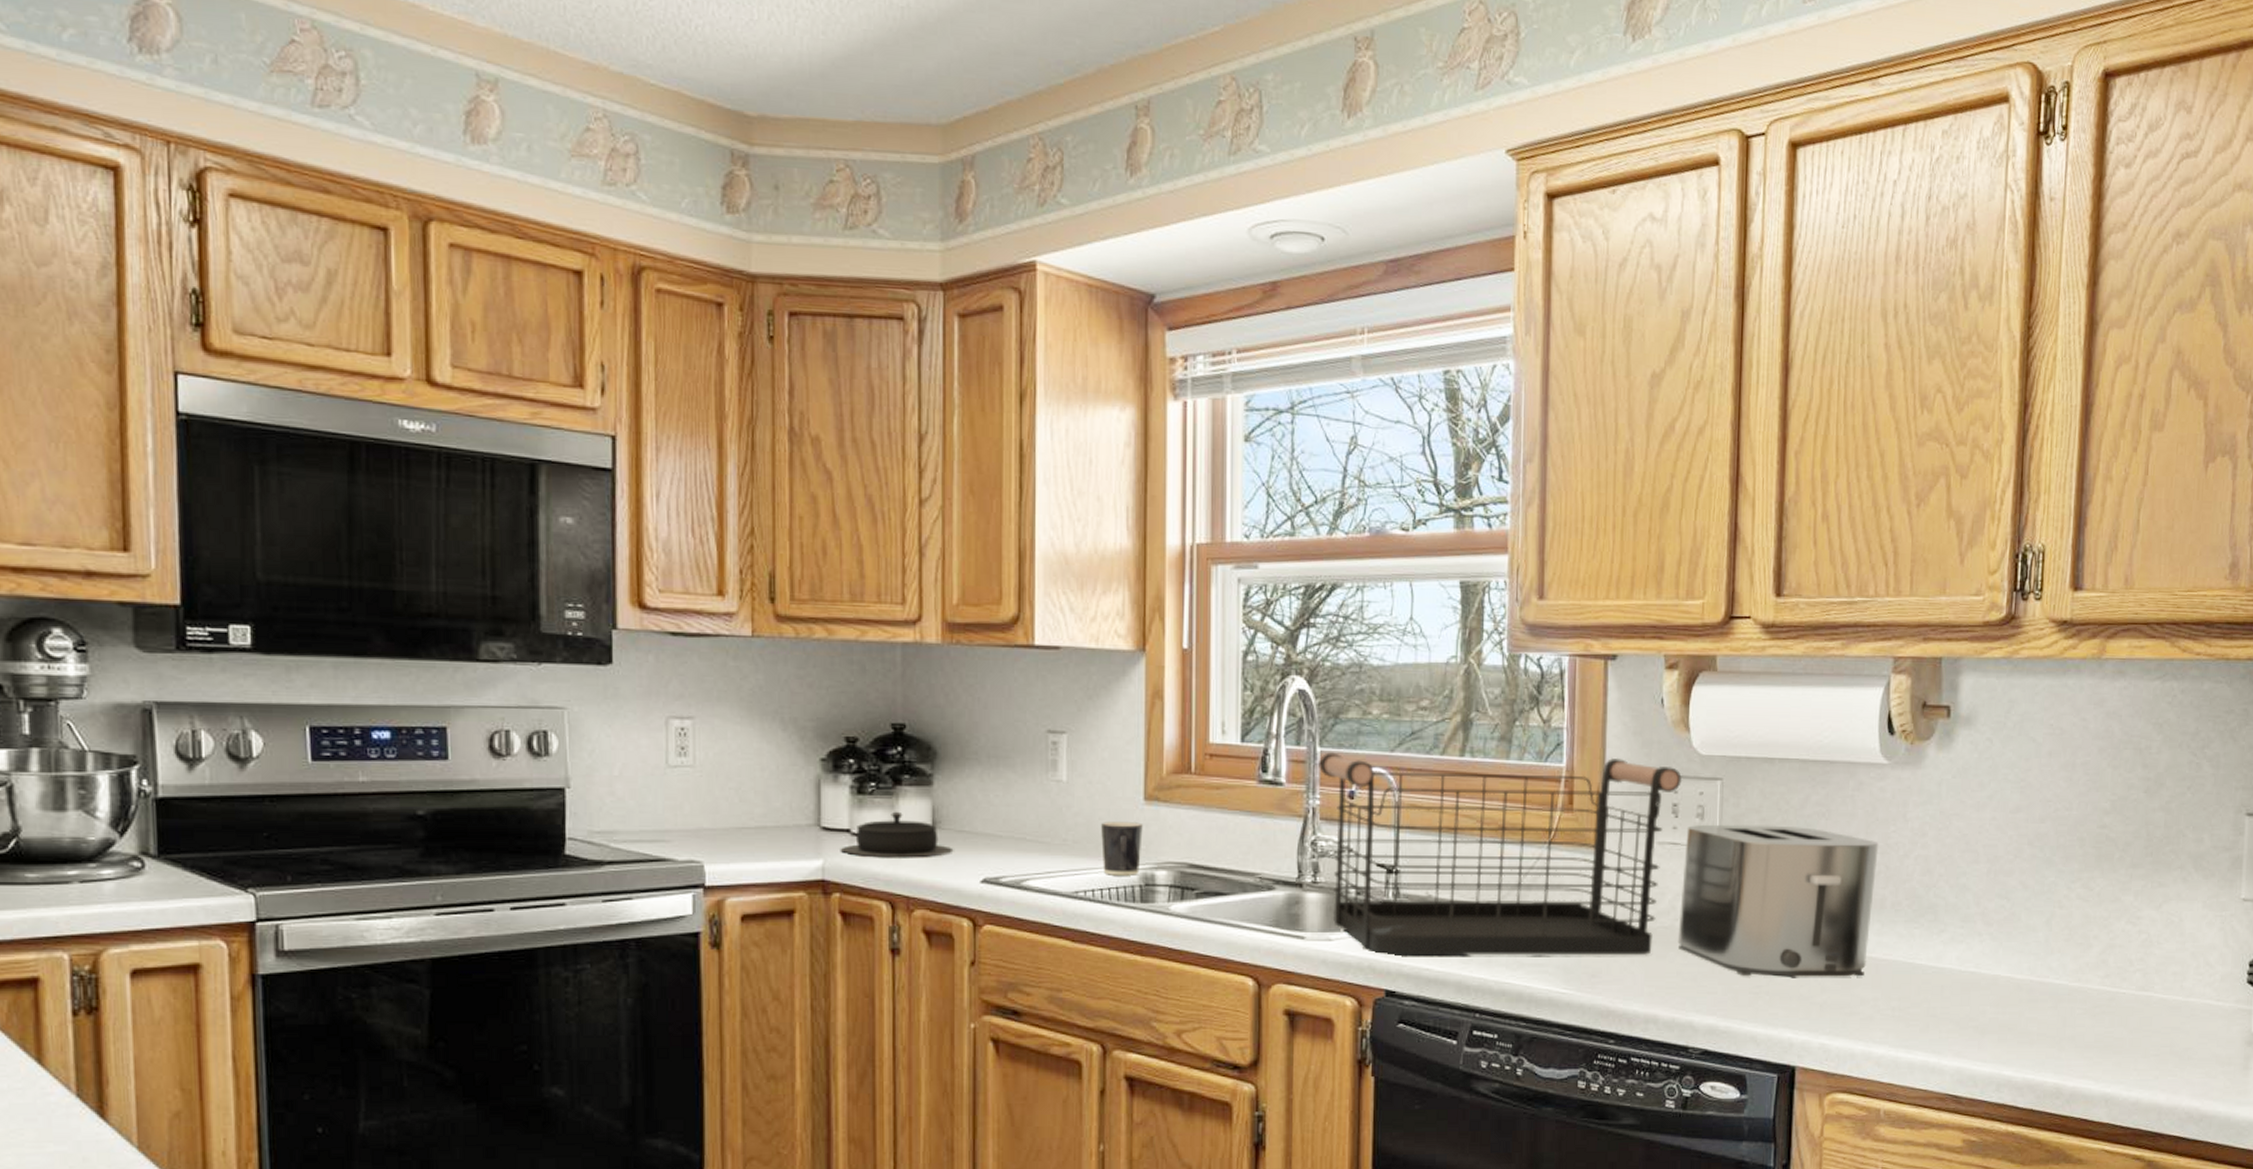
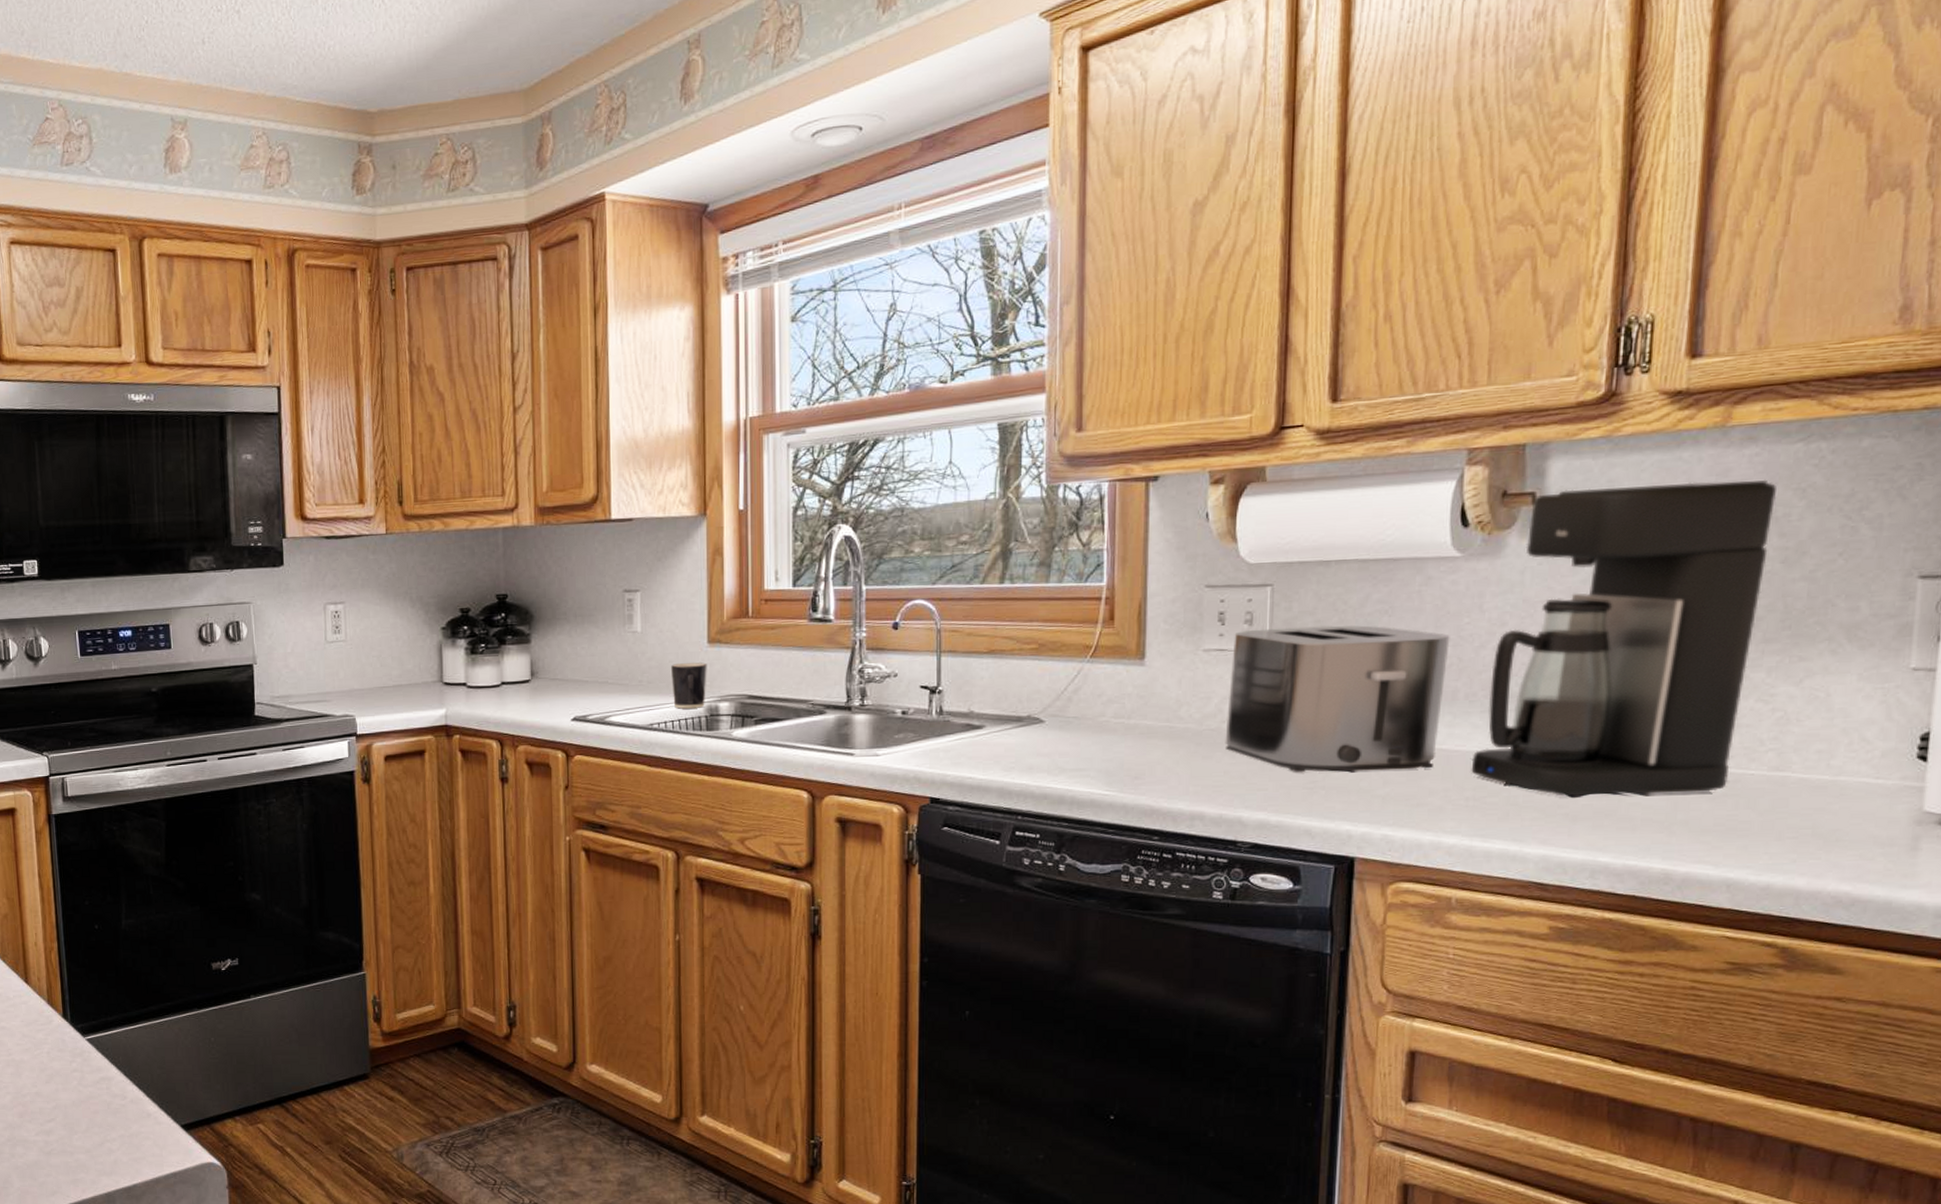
cooking pot: present [840,811,954,857] -> none [458,666,549,704]
dish rack: present [1319,752,1682,956] -> none [865,572,1228,767]
coffee maker: none [1897,706,2140,1009] -> present [1471,479,1776,796]

